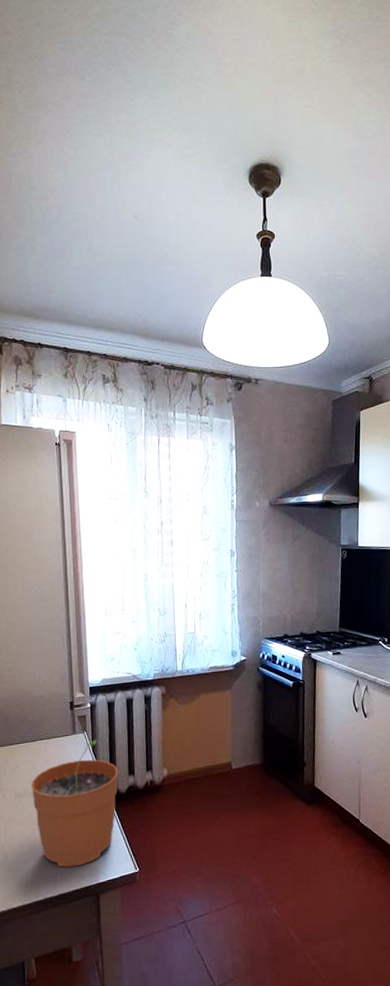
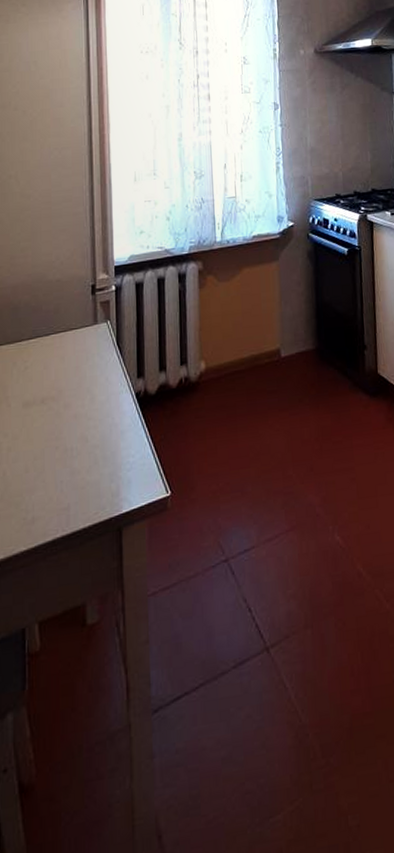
plant pot: present [31,739,119,868] -> none [42,329,148,496]

